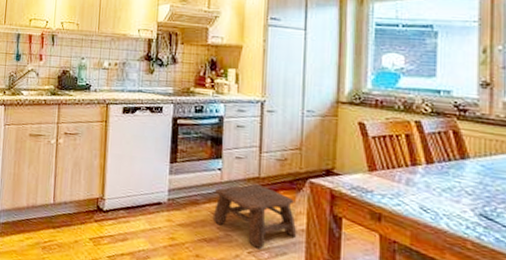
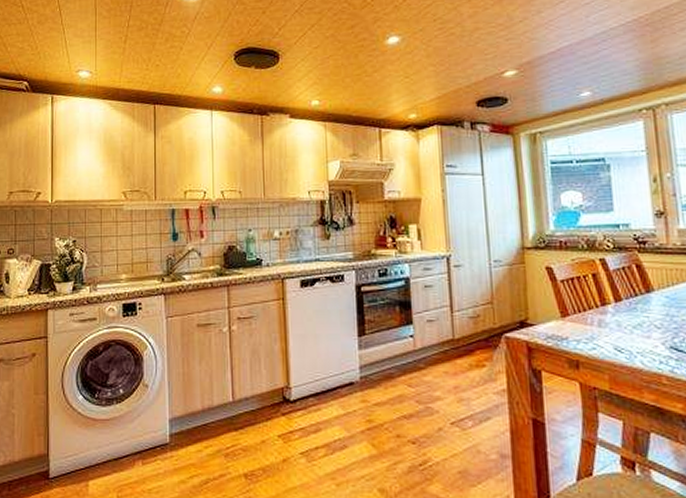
stool: present [212,183,297,249] -> none [408,346,499,417]

